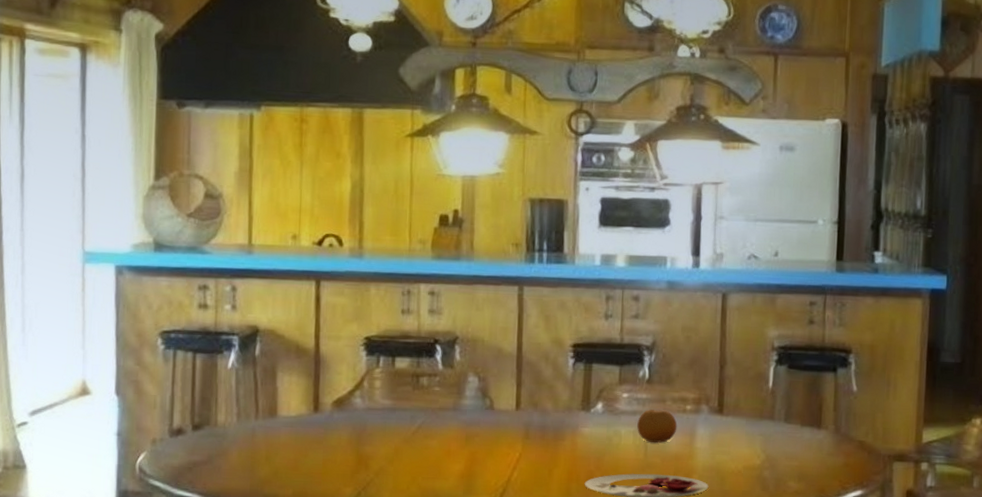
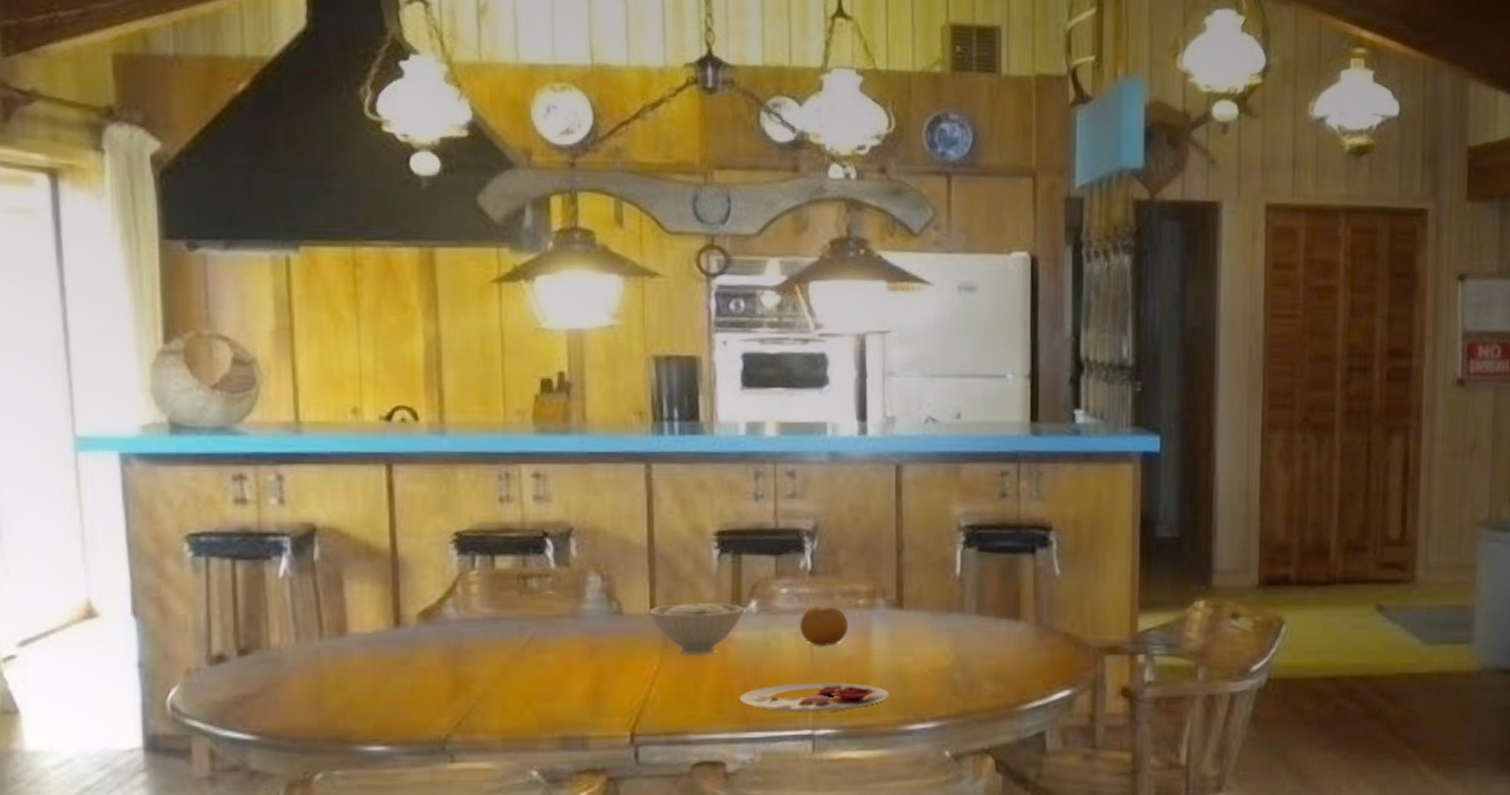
bowl: none [514,403,592,446] -> present [648,603,744,654]

